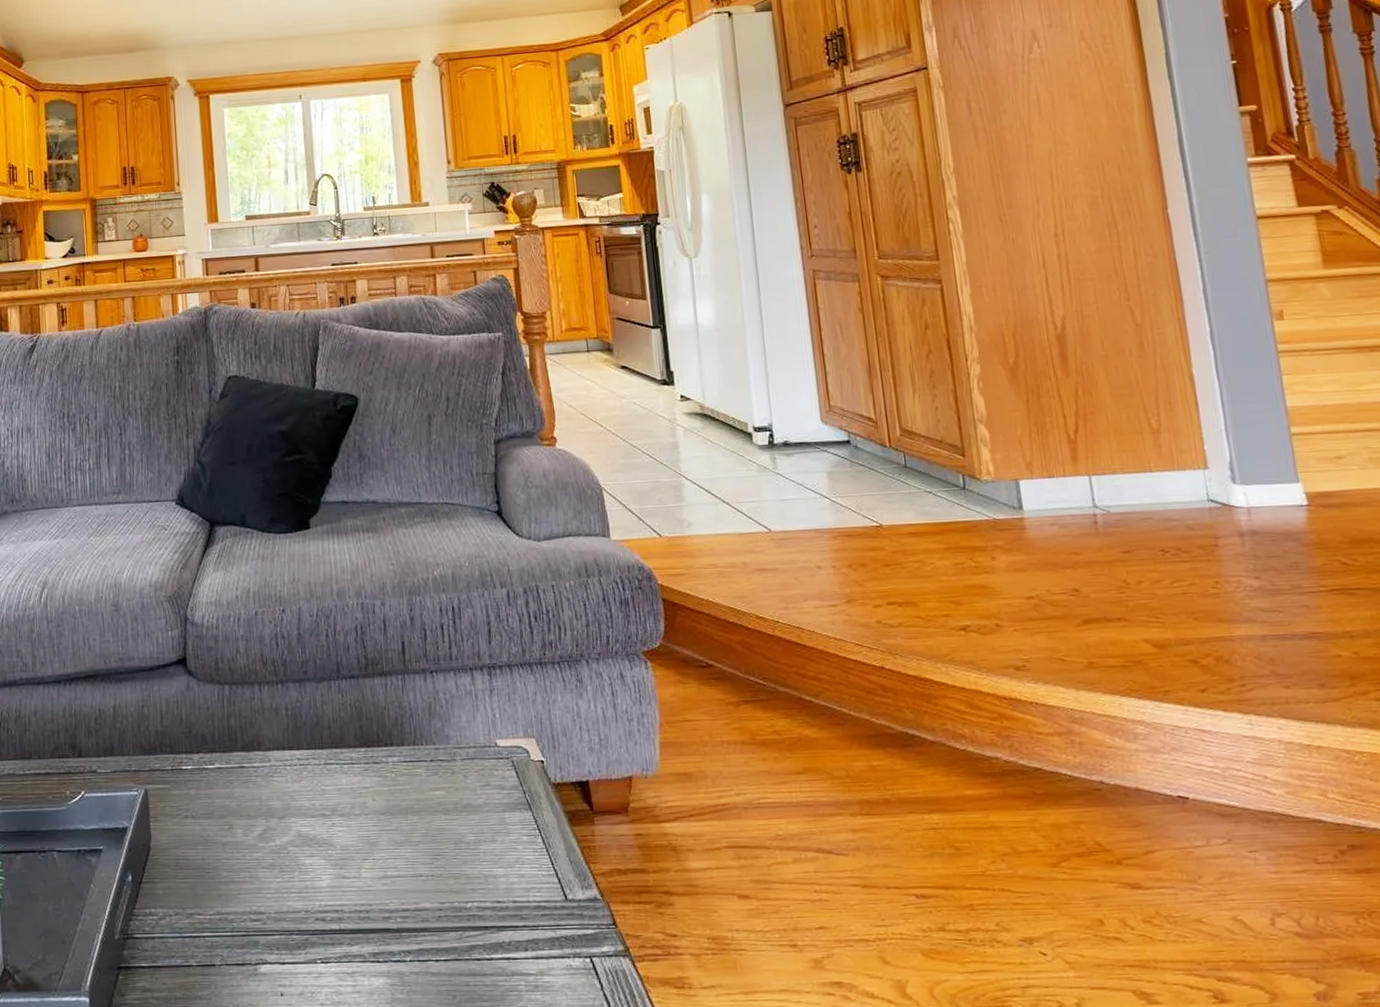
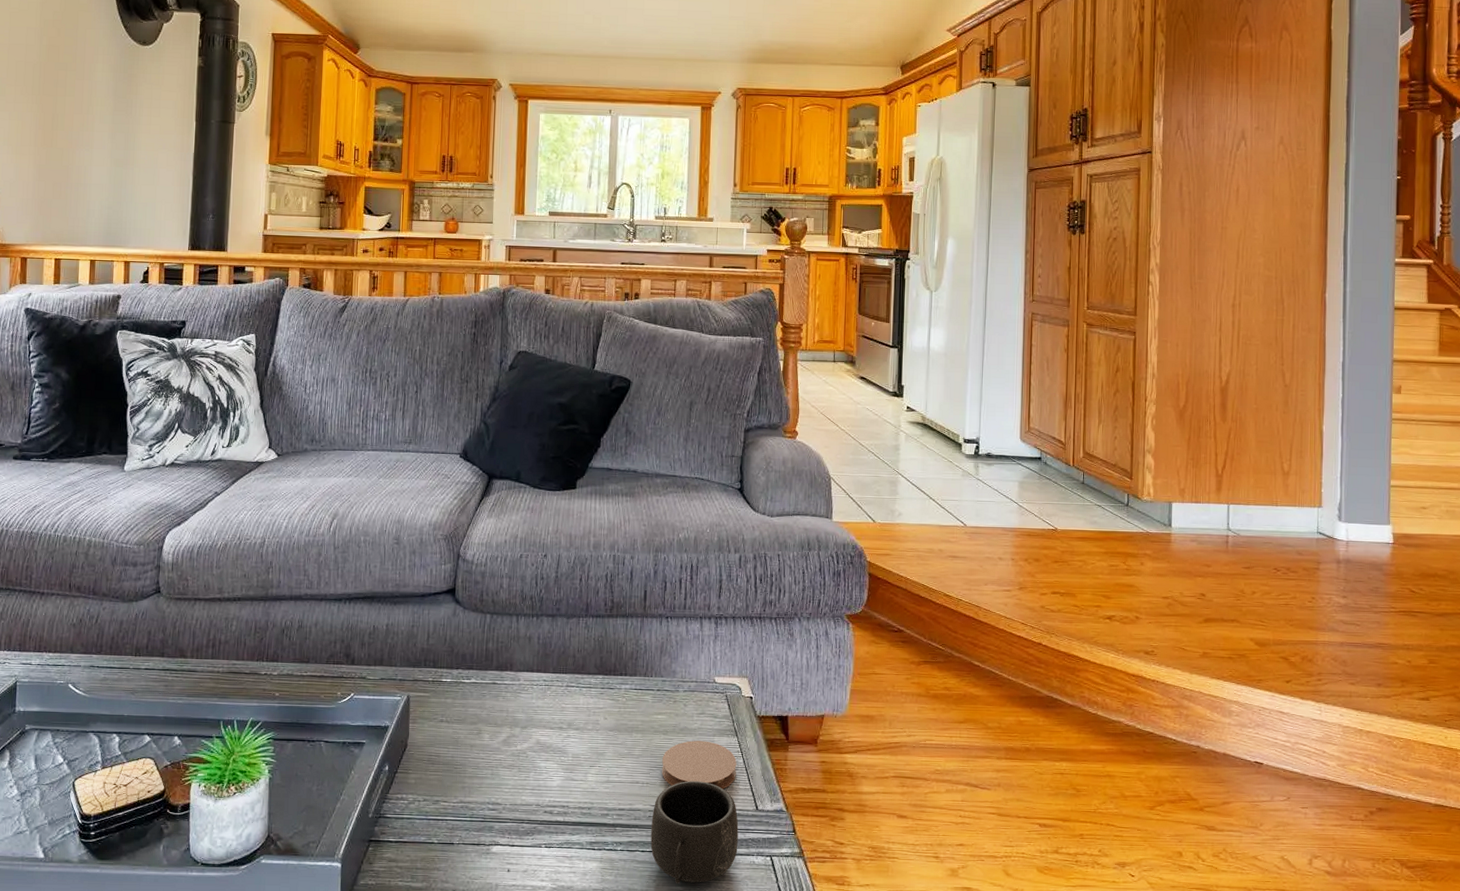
mug: none [442,869,550,1000] -> present [650,781,739,884]
coaster: none [446,819,536,877] -> present [662,740,737,789]

